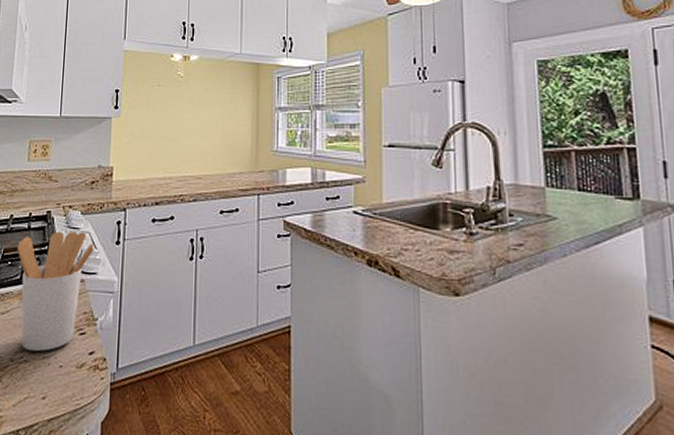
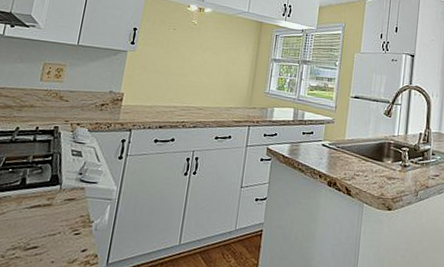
utensil holder: present [17,231,94,352] -> none [14,144,98,249]

